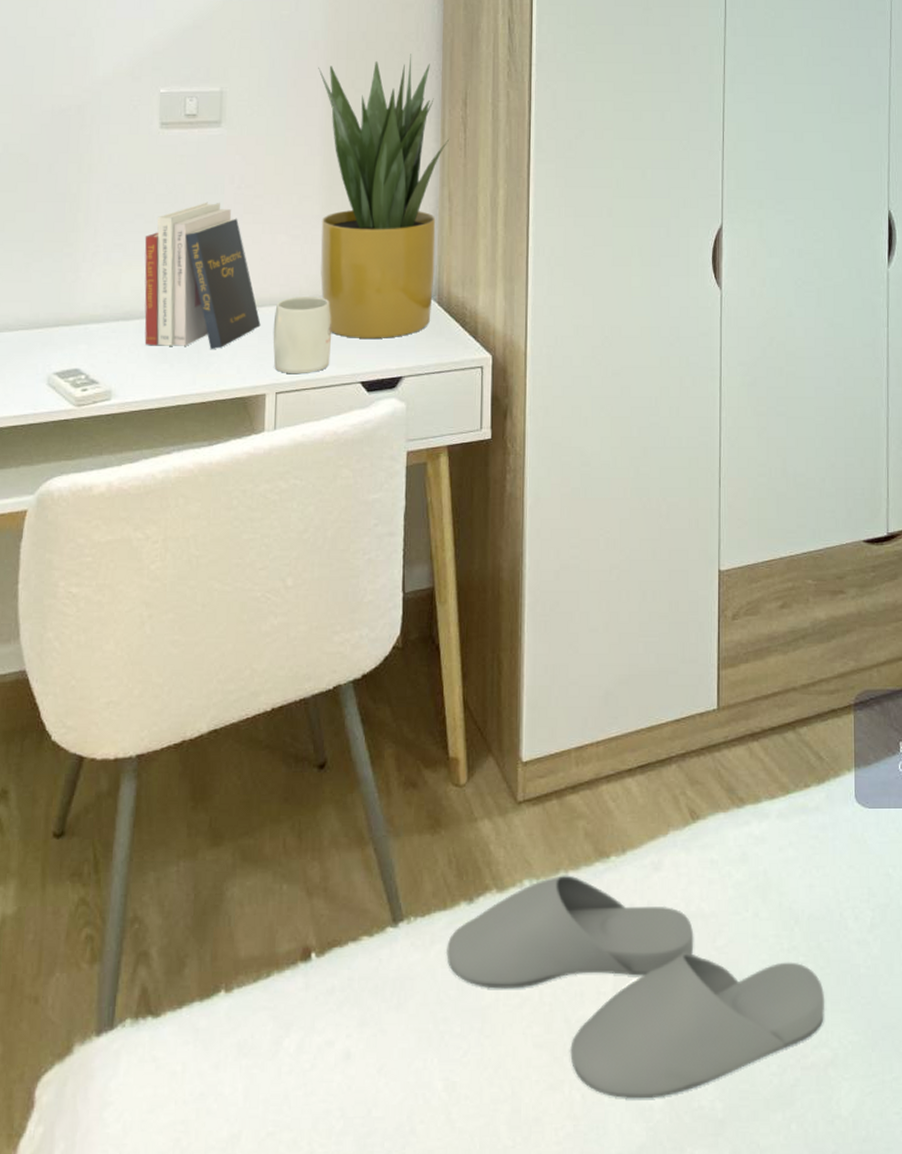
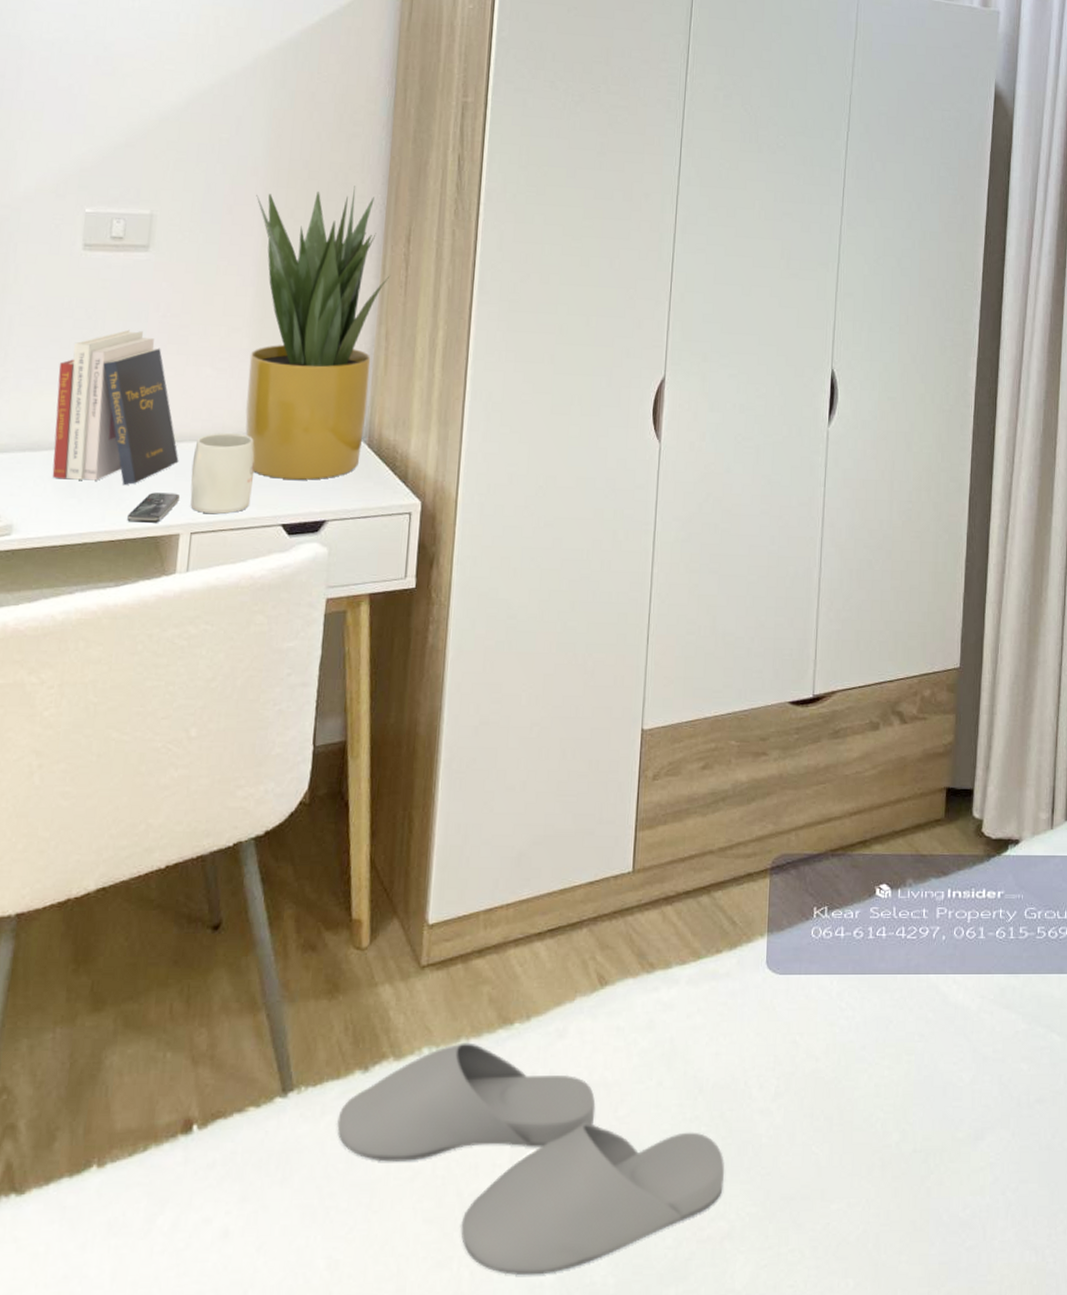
mobile phone: none [216,355,264,386] -> present [127,492,181,524]

